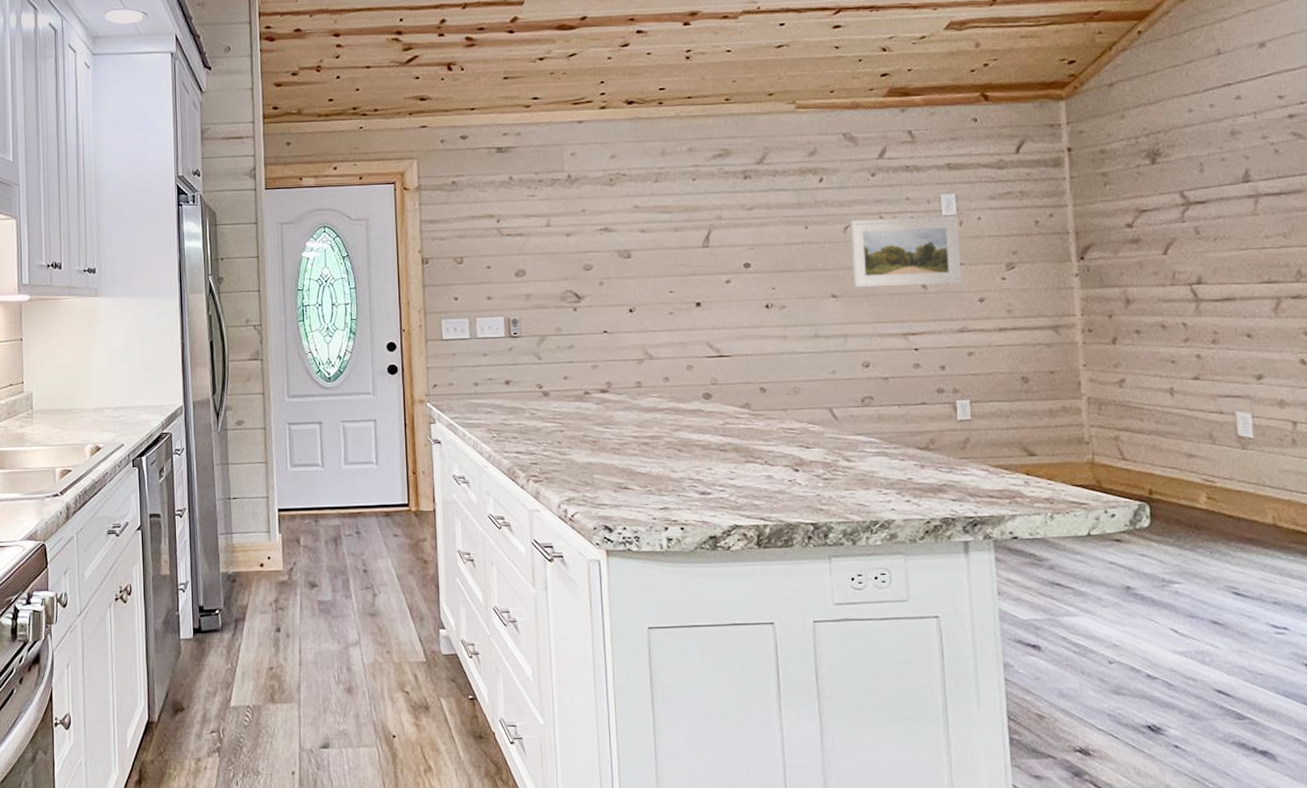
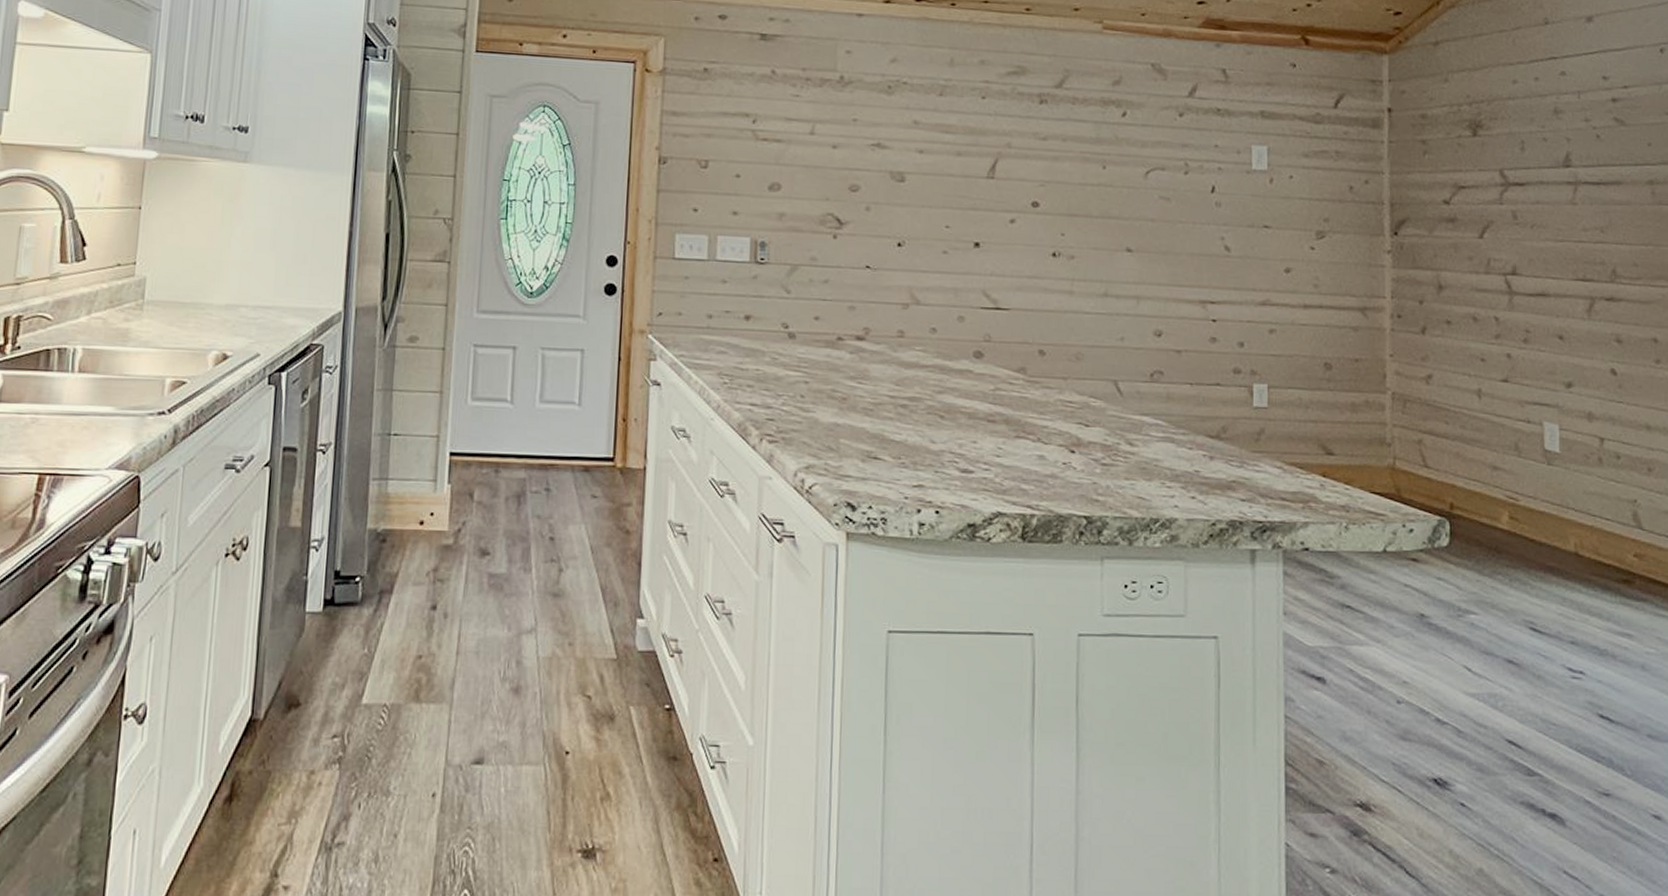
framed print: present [849,216,961,288] -> none [1150,164,1269,249]

